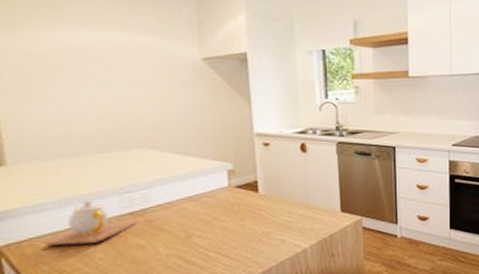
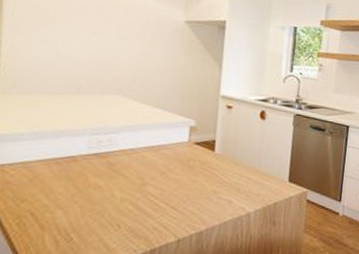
teapot: present [45,200,137,246] -> none [14,136,100,177]

